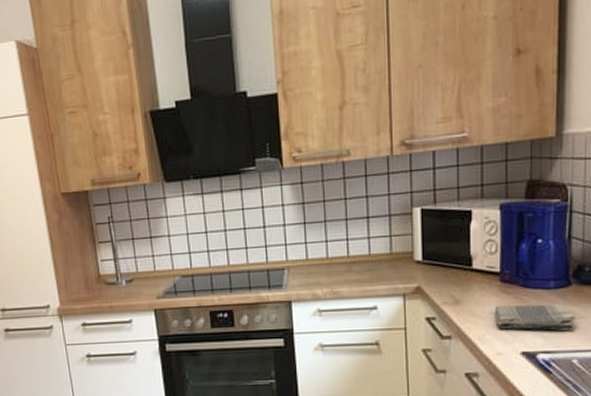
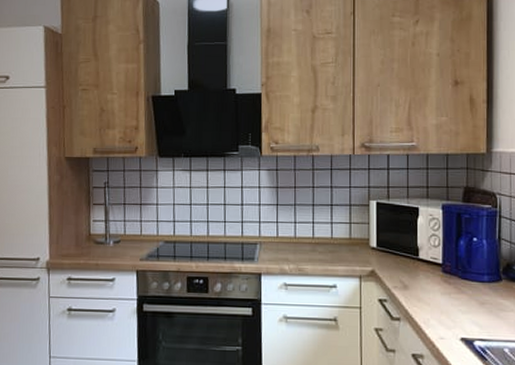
dish towel: present [495,304,577,331] -> none [438,294,507,322]

